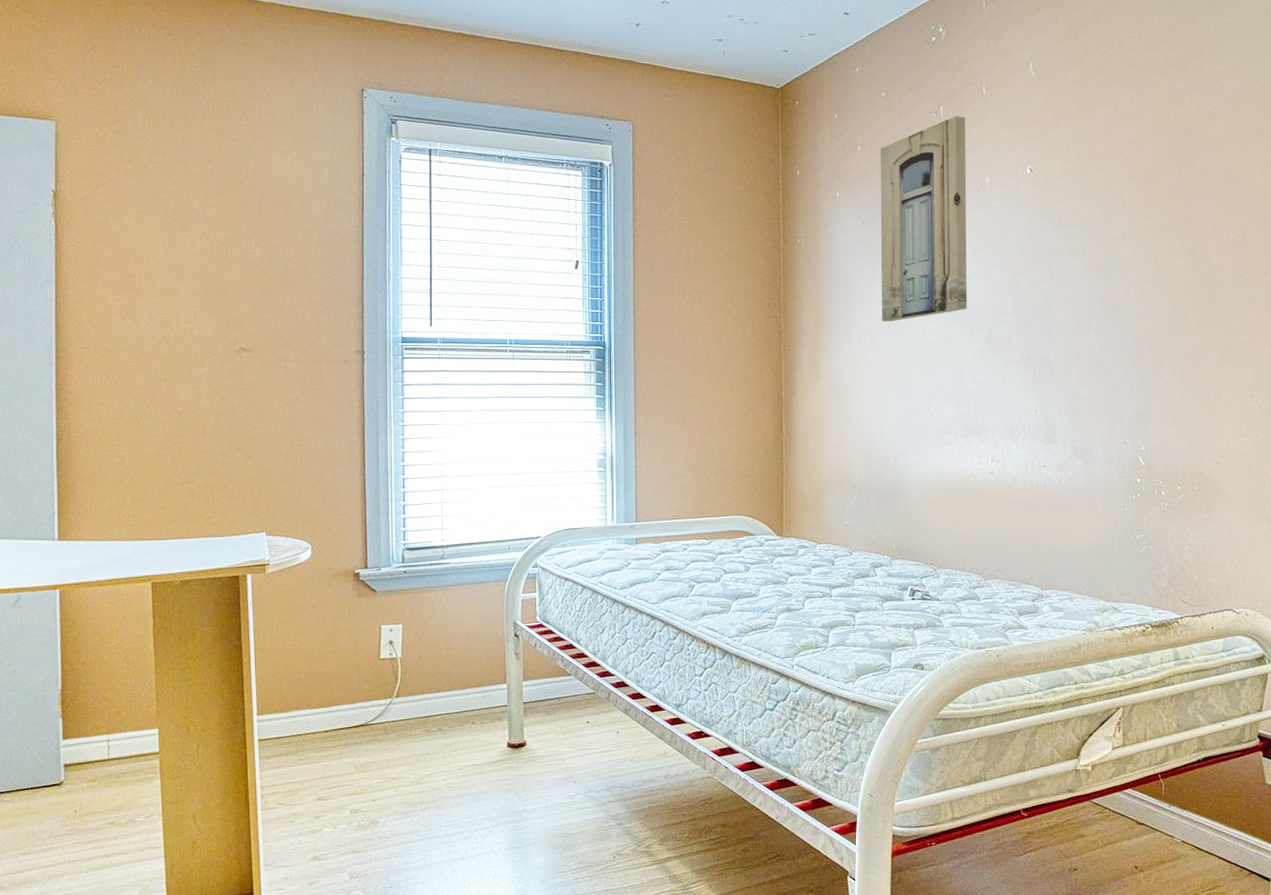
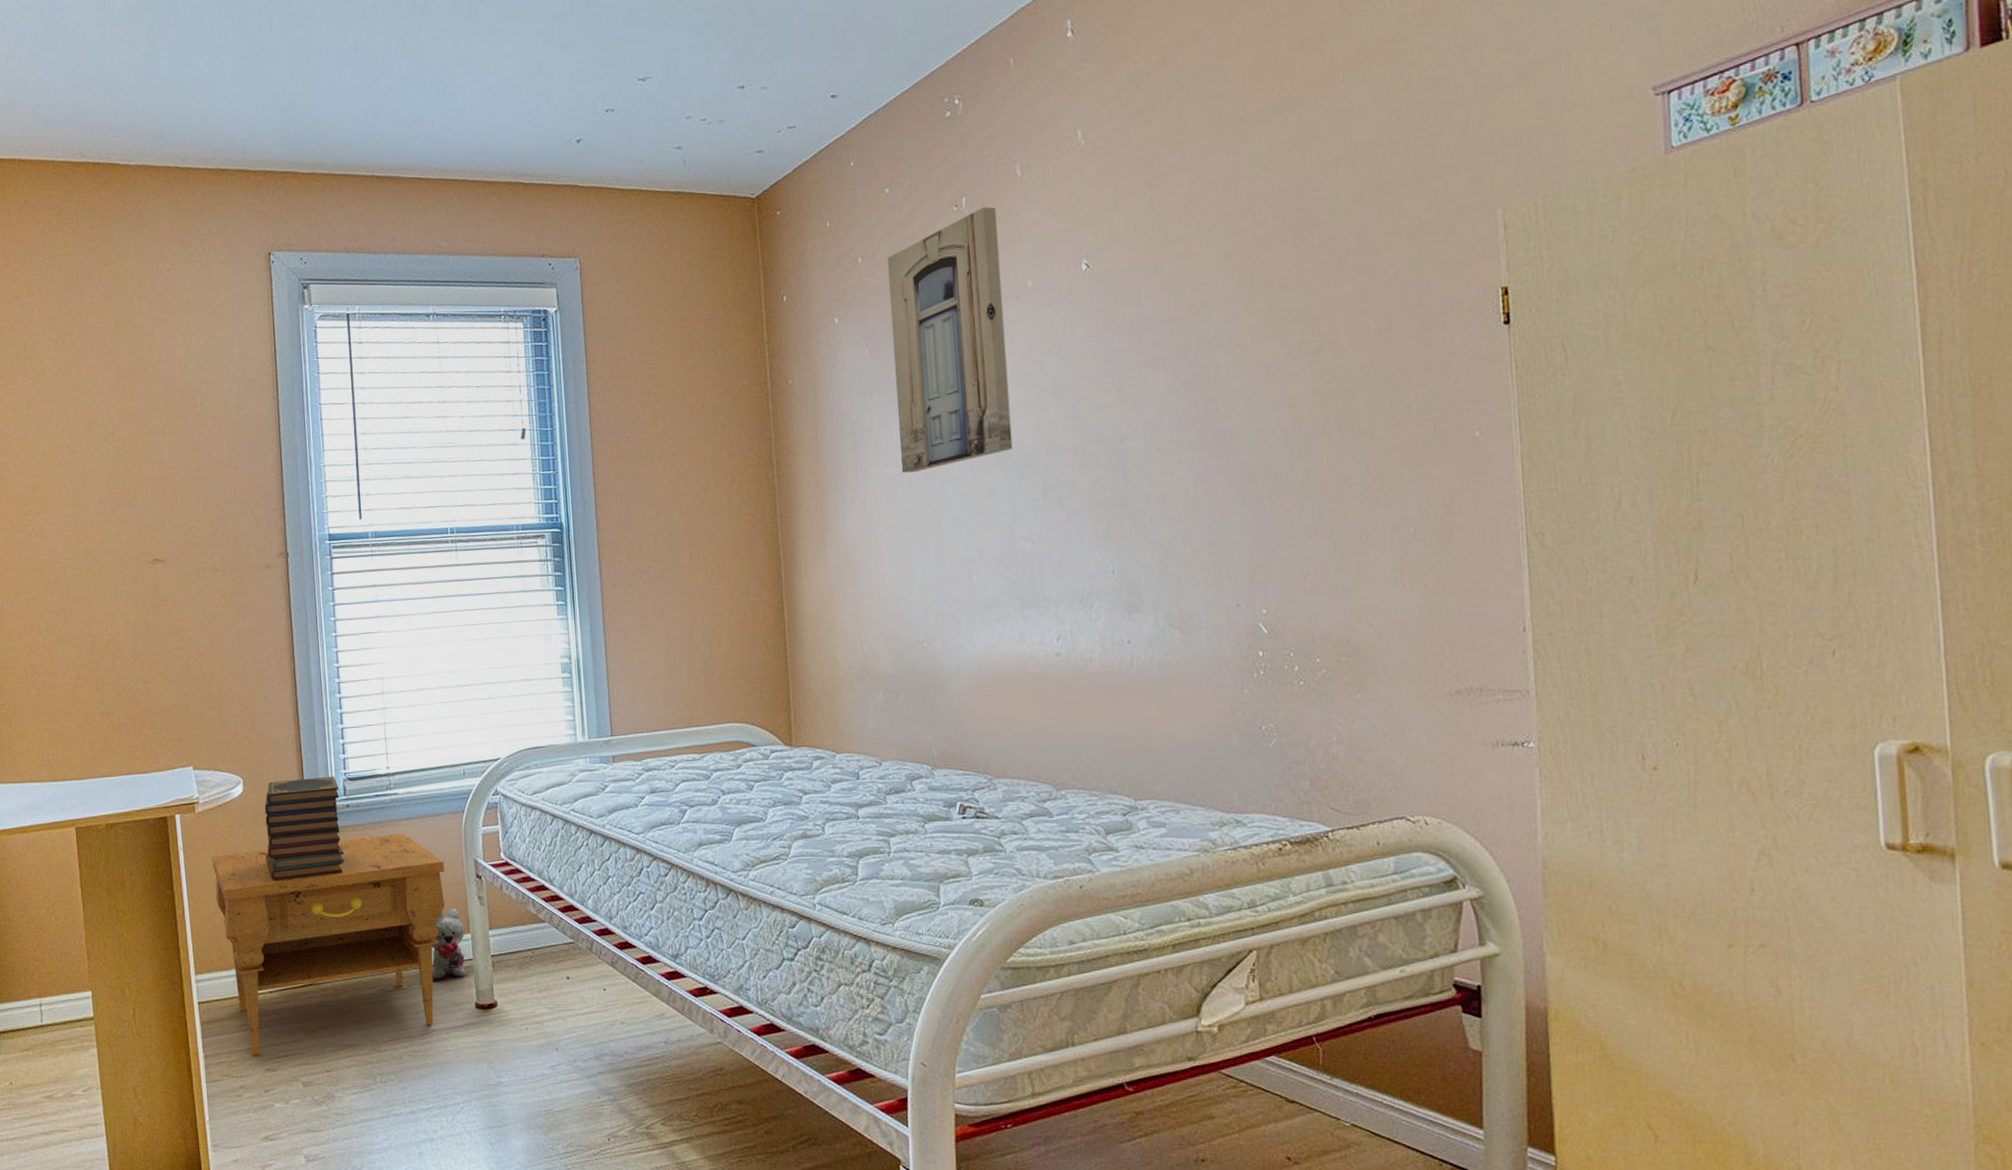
nightstand: none [278,597,487,786] -> present [211,833,445,1056]
book stack: none [328,546,399,636] -> present [264,776,344,882]
plush toy: none [471,662,501,724] -> present [431,909,466,981]

